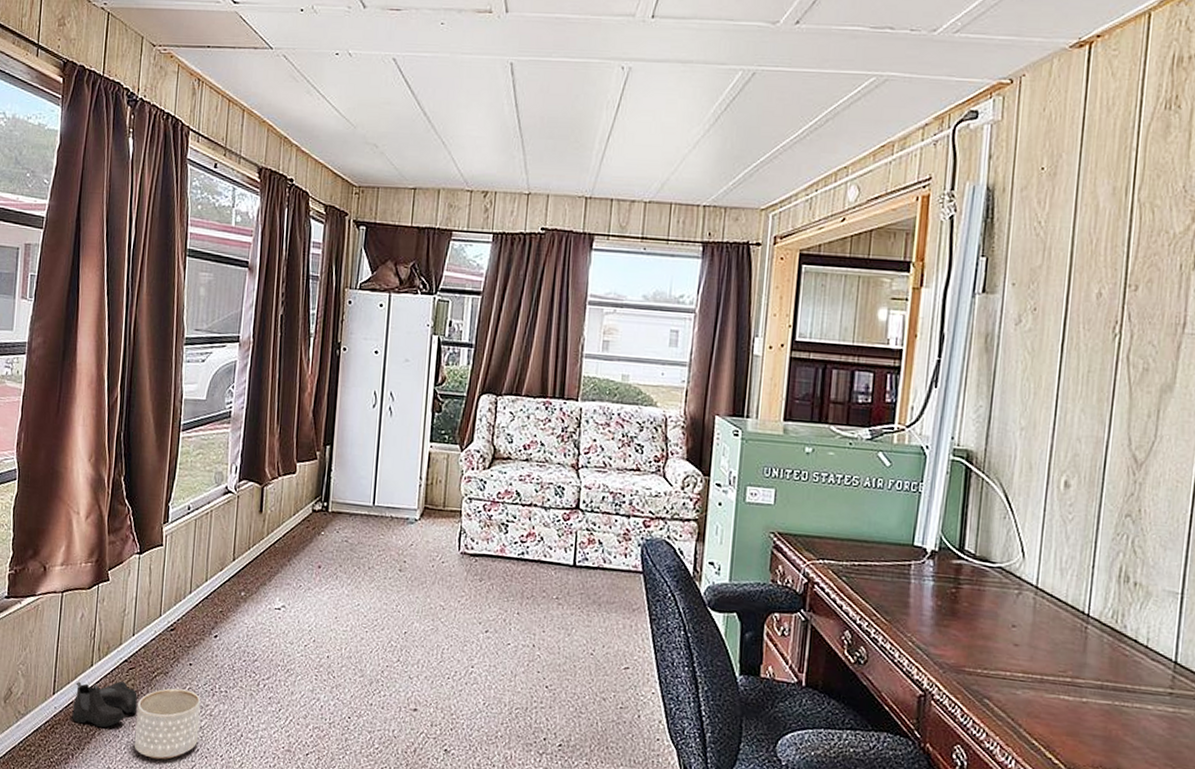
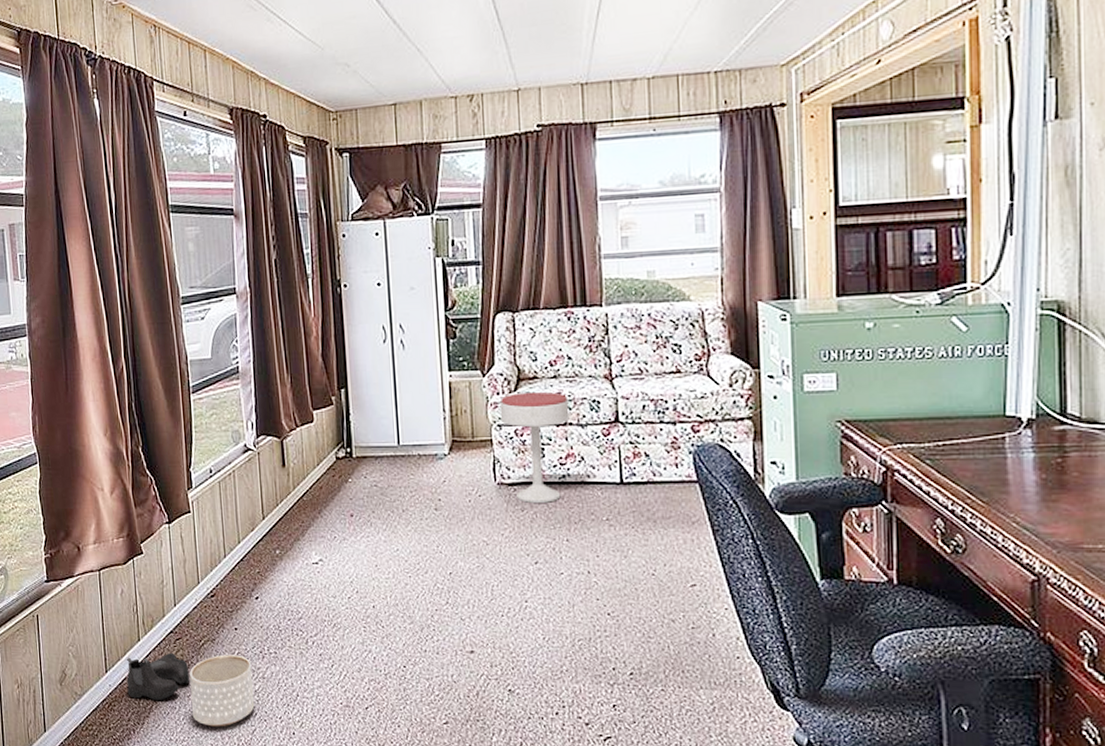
side table: none [471,470,537,576] -> present [499,391,570,503]

